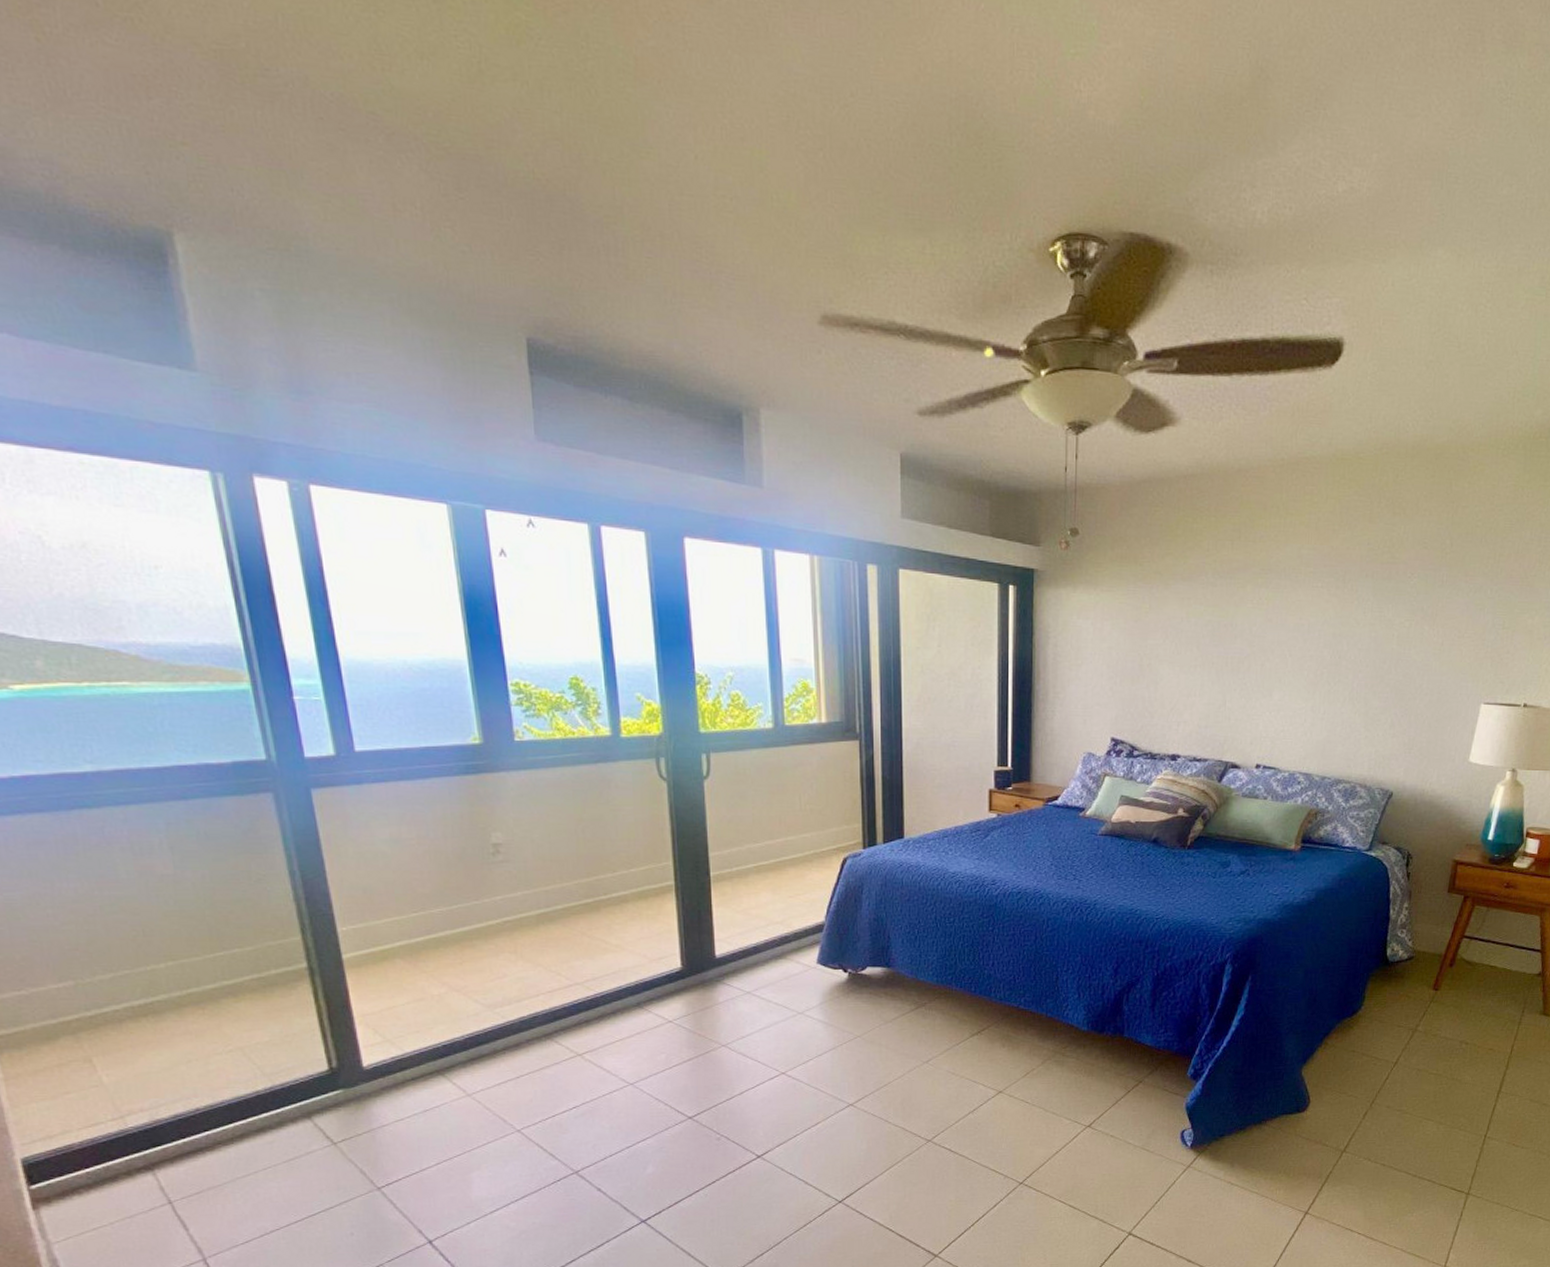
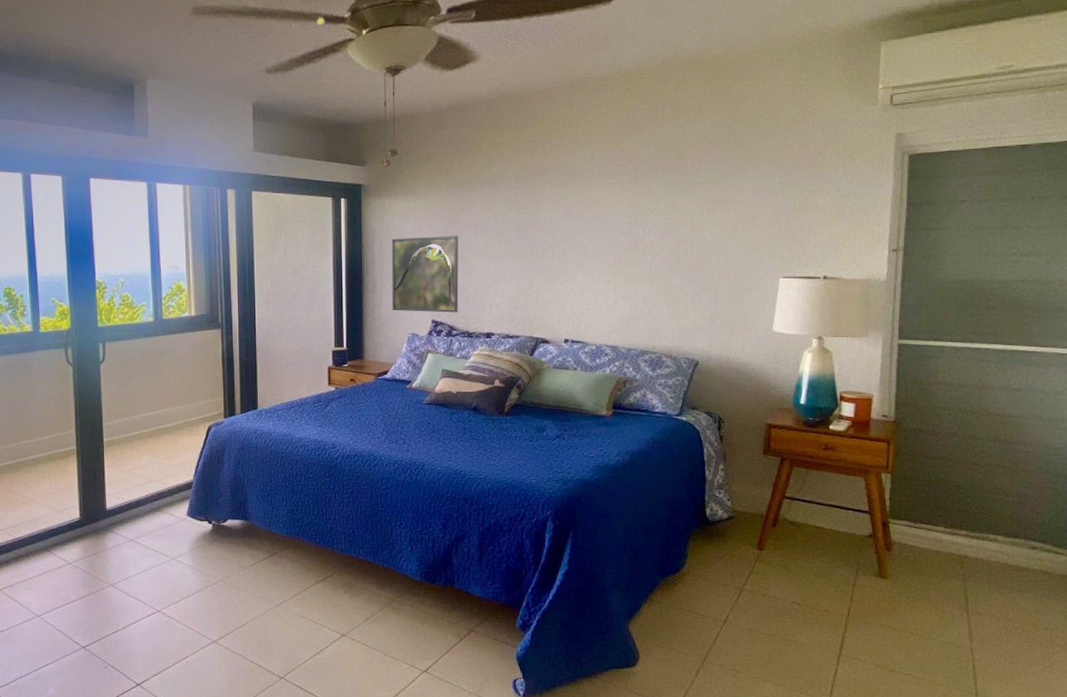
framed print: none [1066,638,1145,730] -> present [391,236,459,313]

